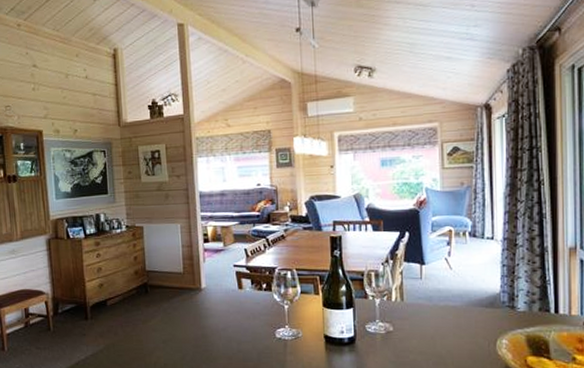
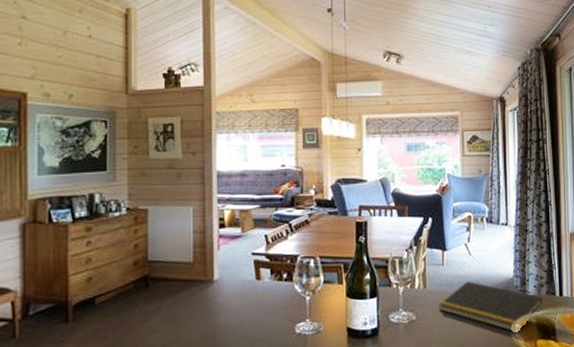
notepad: none [416,295,534,347] -> present [438,281,543,331]

